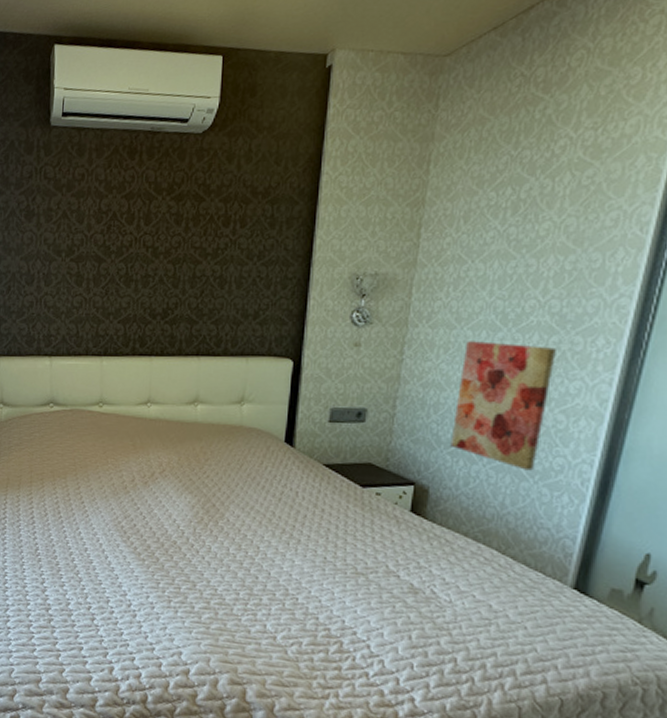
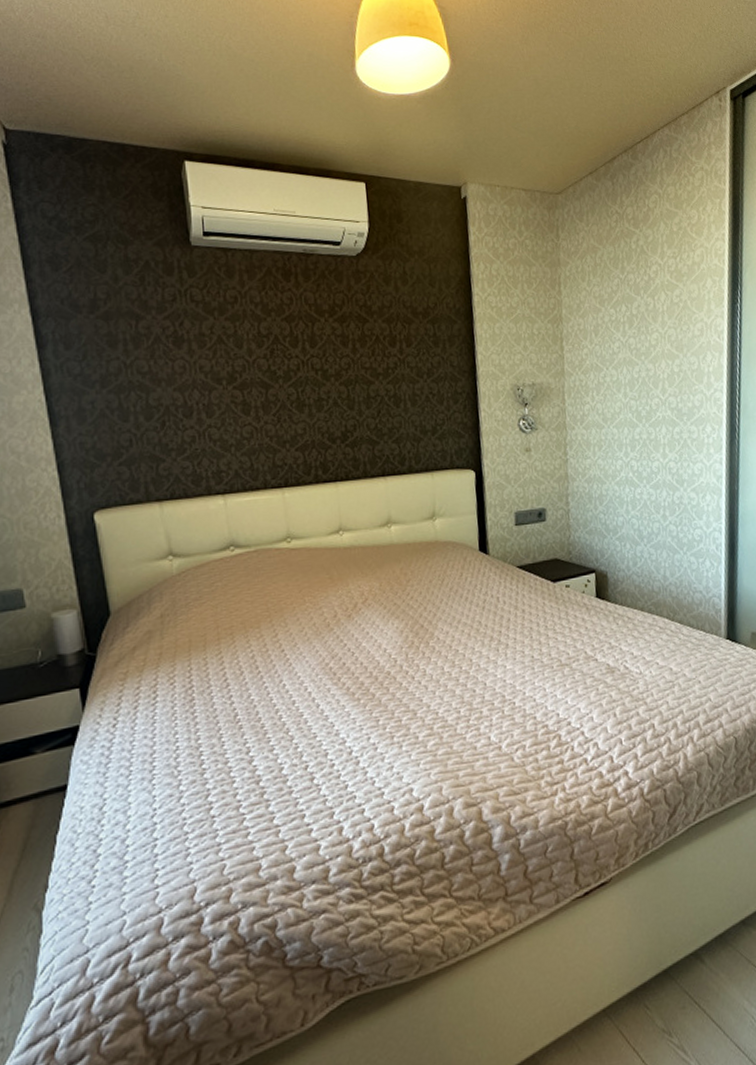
wall art: present [450,341,556,471] -> none [614,436,682,544]

